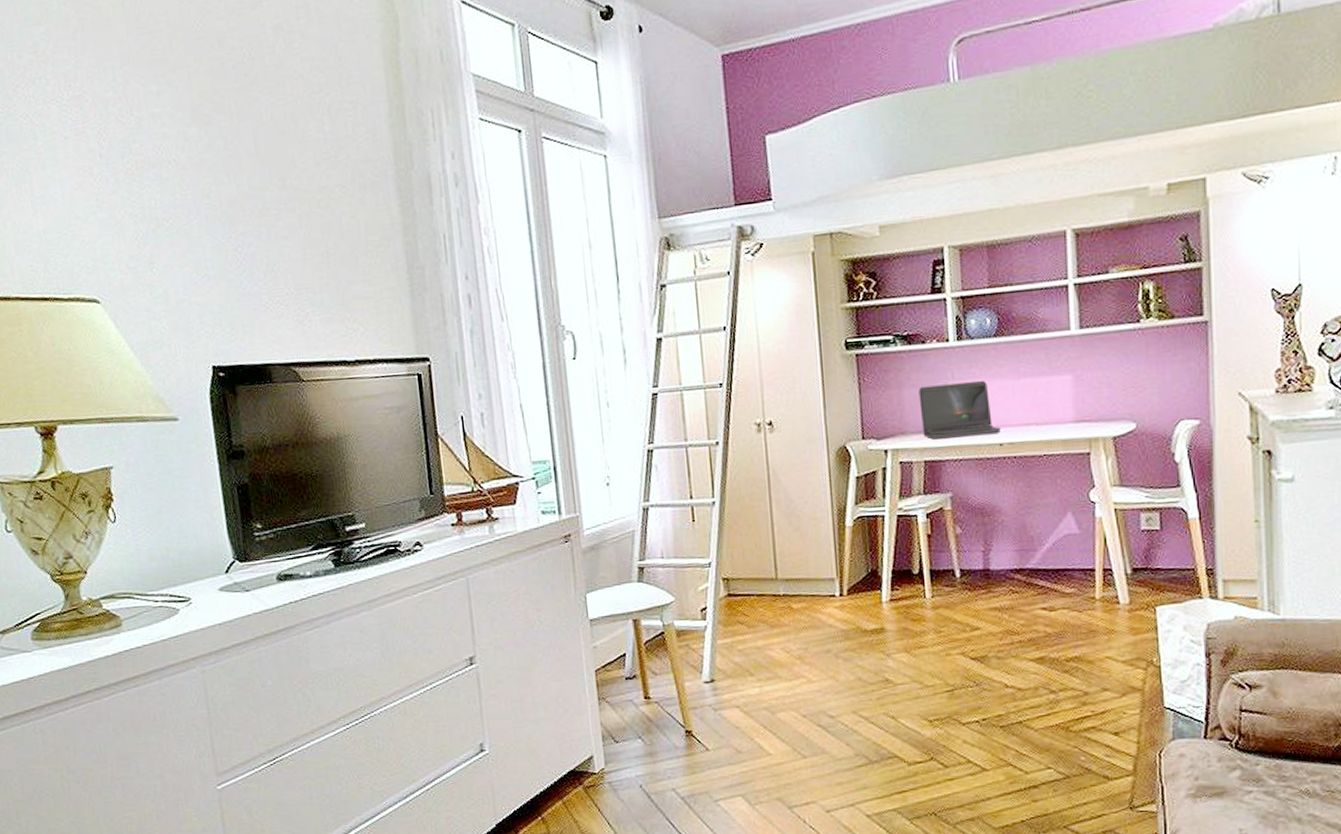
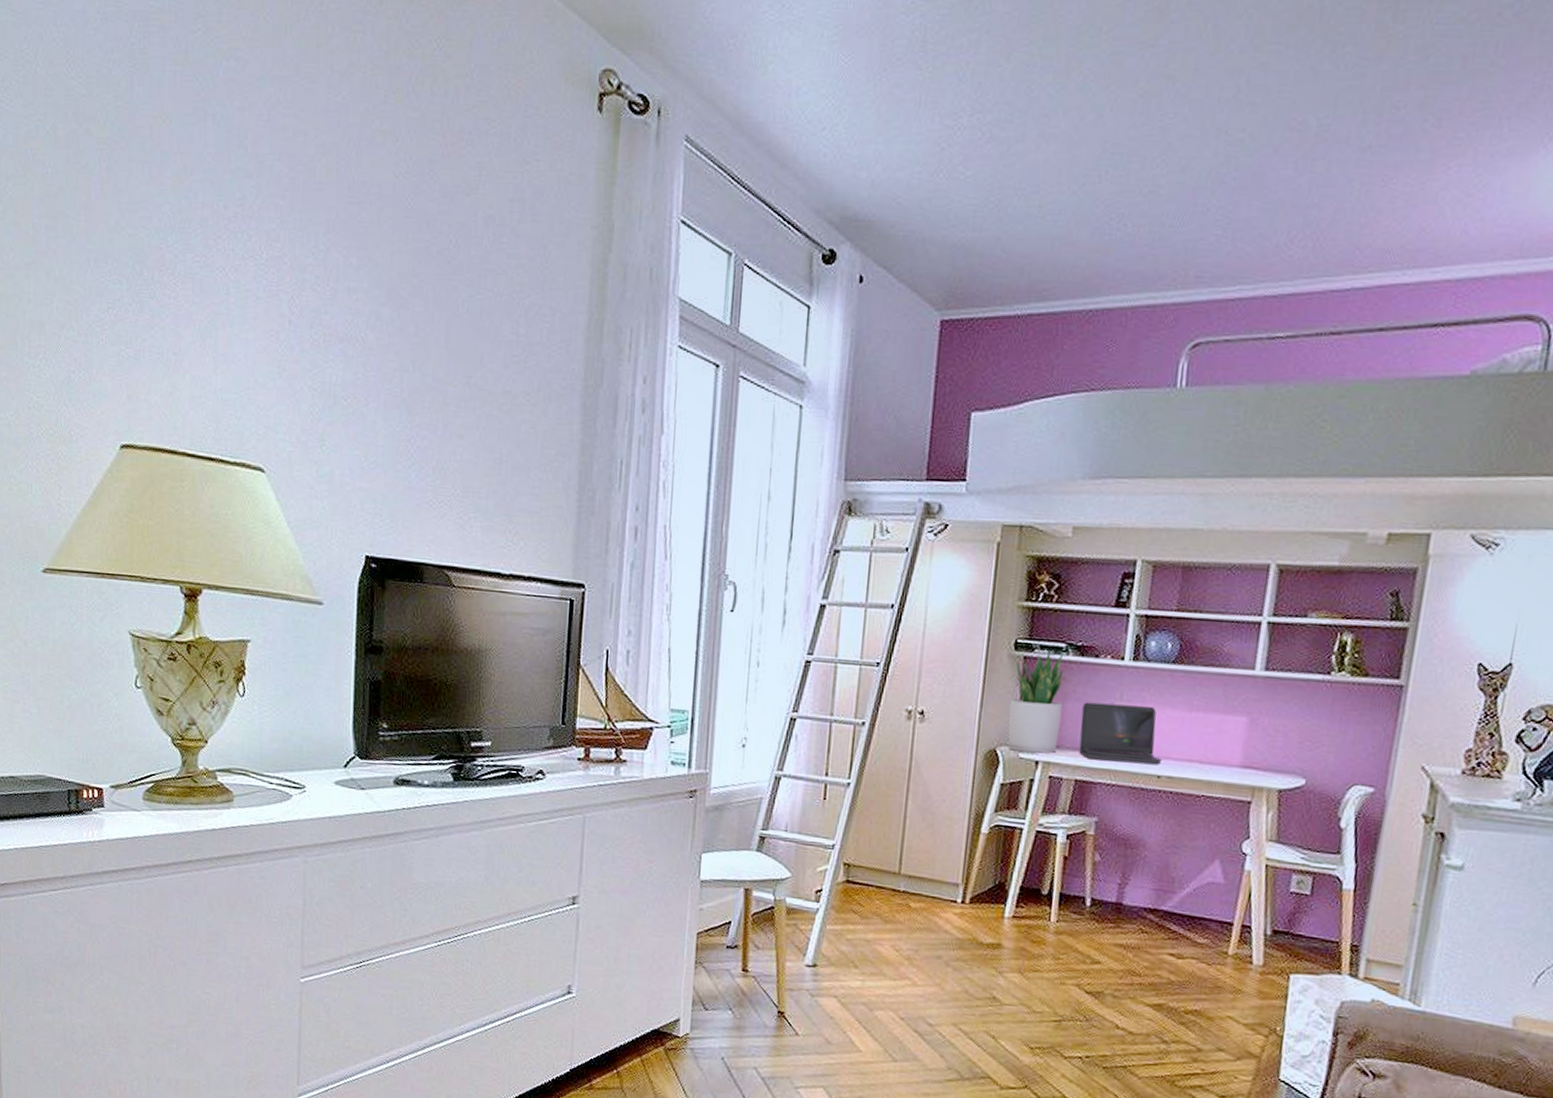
planter: none [849,345,902,444] -> present [1007,651,1066,754]

